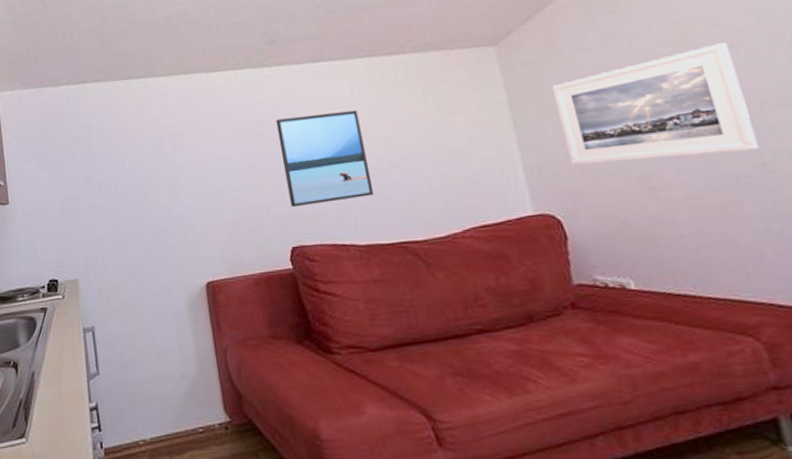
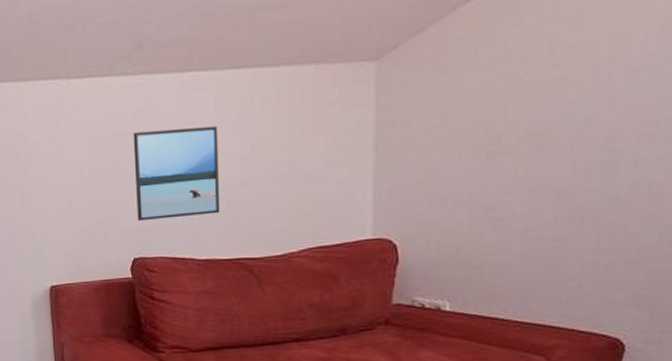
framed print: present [552,42,759,165] -> none [422,67,628,193]

